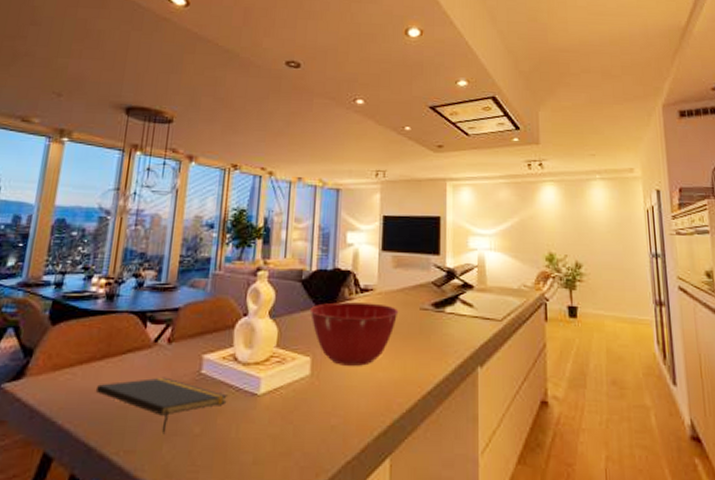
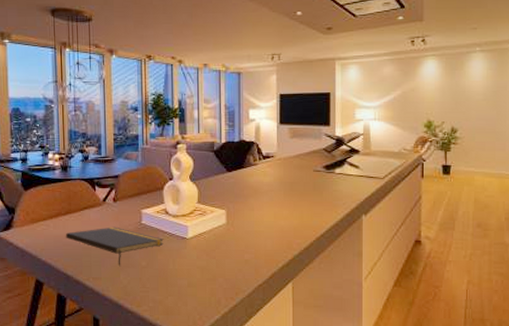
mixing bowl: present [309,302,399,366] -> none [222,167,296,216]

